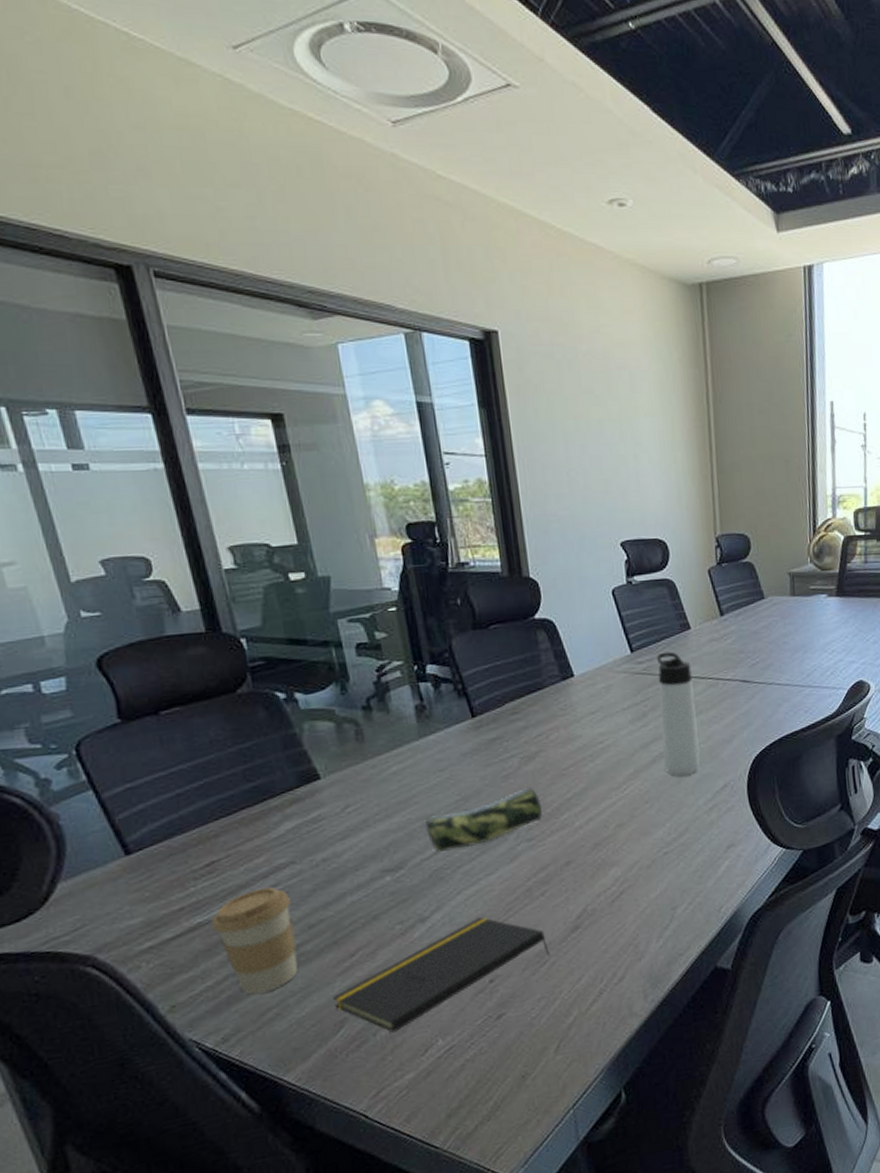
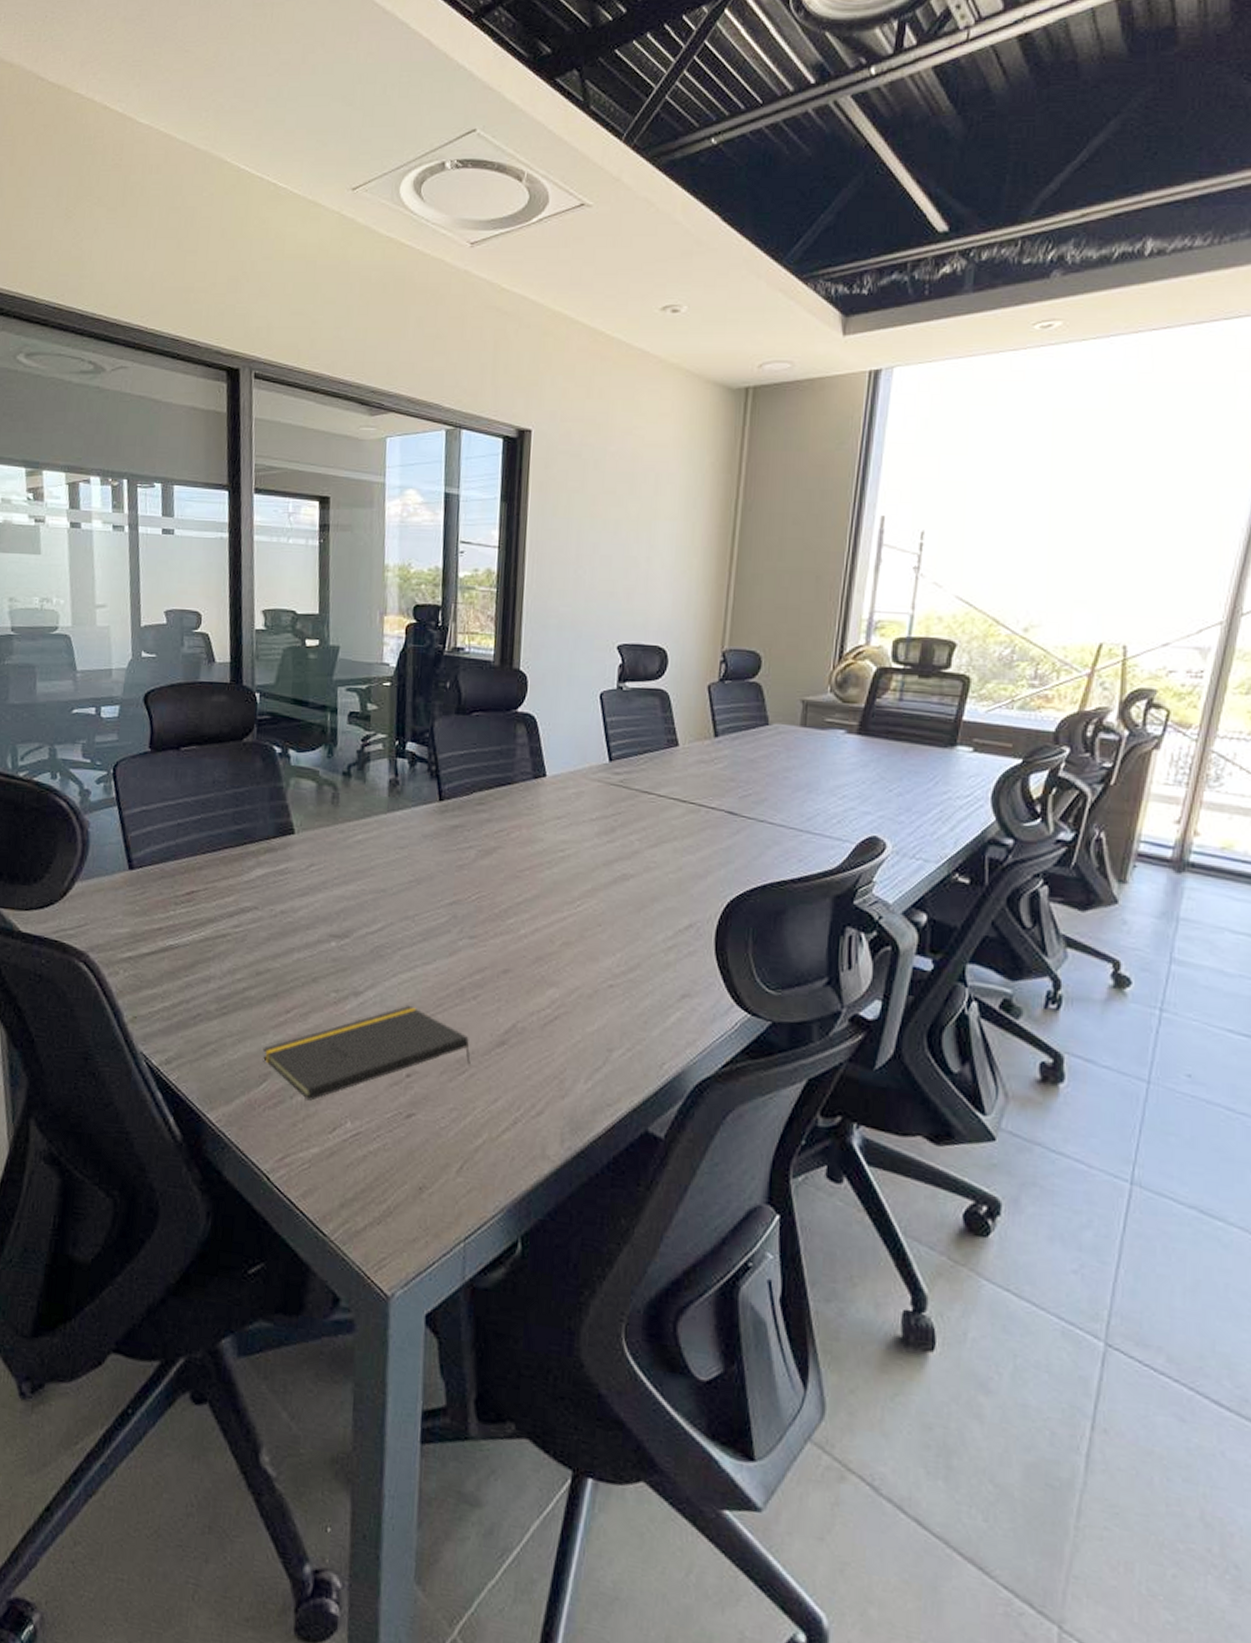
coffee cup: present [211,886,298,995] -> none [180,925,247,1027]
pencil case: present [424,788,544,853] -> none [375,883,490,931]
thermos bottle: present [657,651,700,777] -> none [626,766,673,906]

